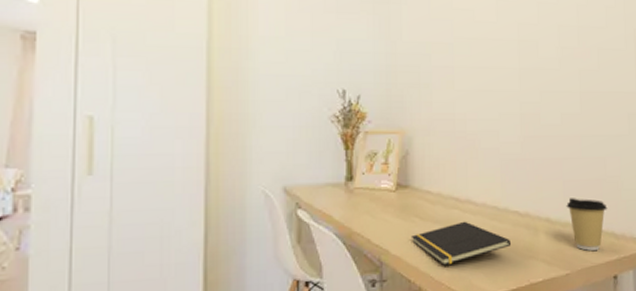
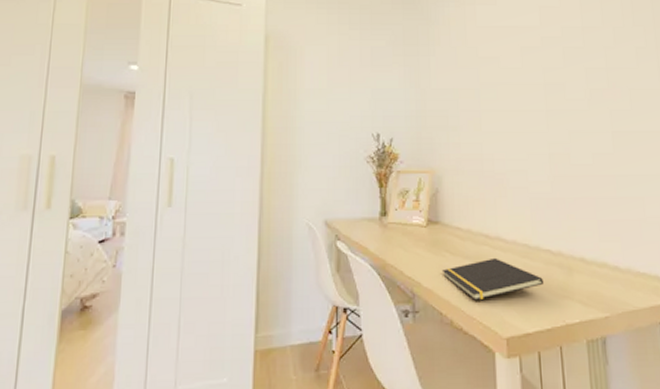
coffee cup: present [566,198,608,251] -> none [602,238,649,294]

